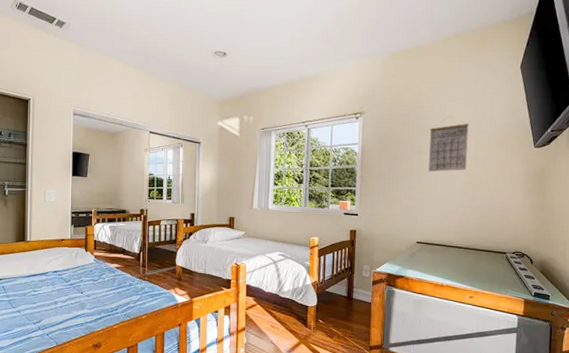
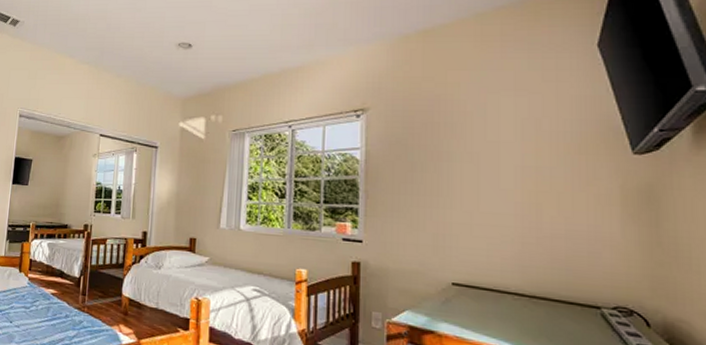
calendar: present [428,117,469,172] -> none [463,113,523,187]

